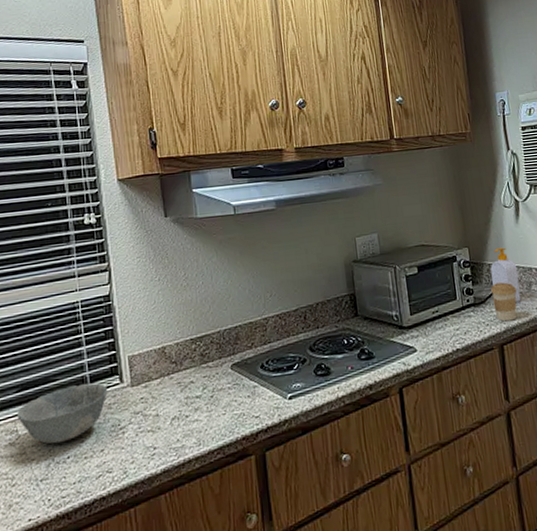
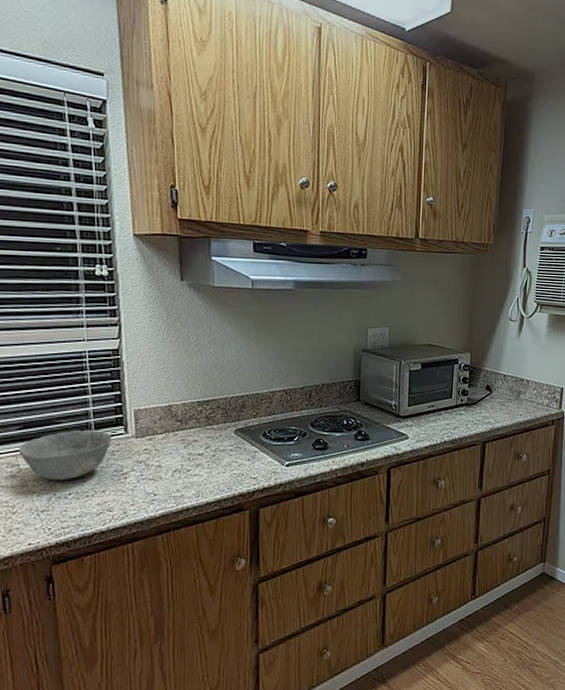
soap bottle: present [490,247,521,302] -> none [485,357,511,407]
coffee cup: present [491,282,517,322] -> none [484,388,507,423]

